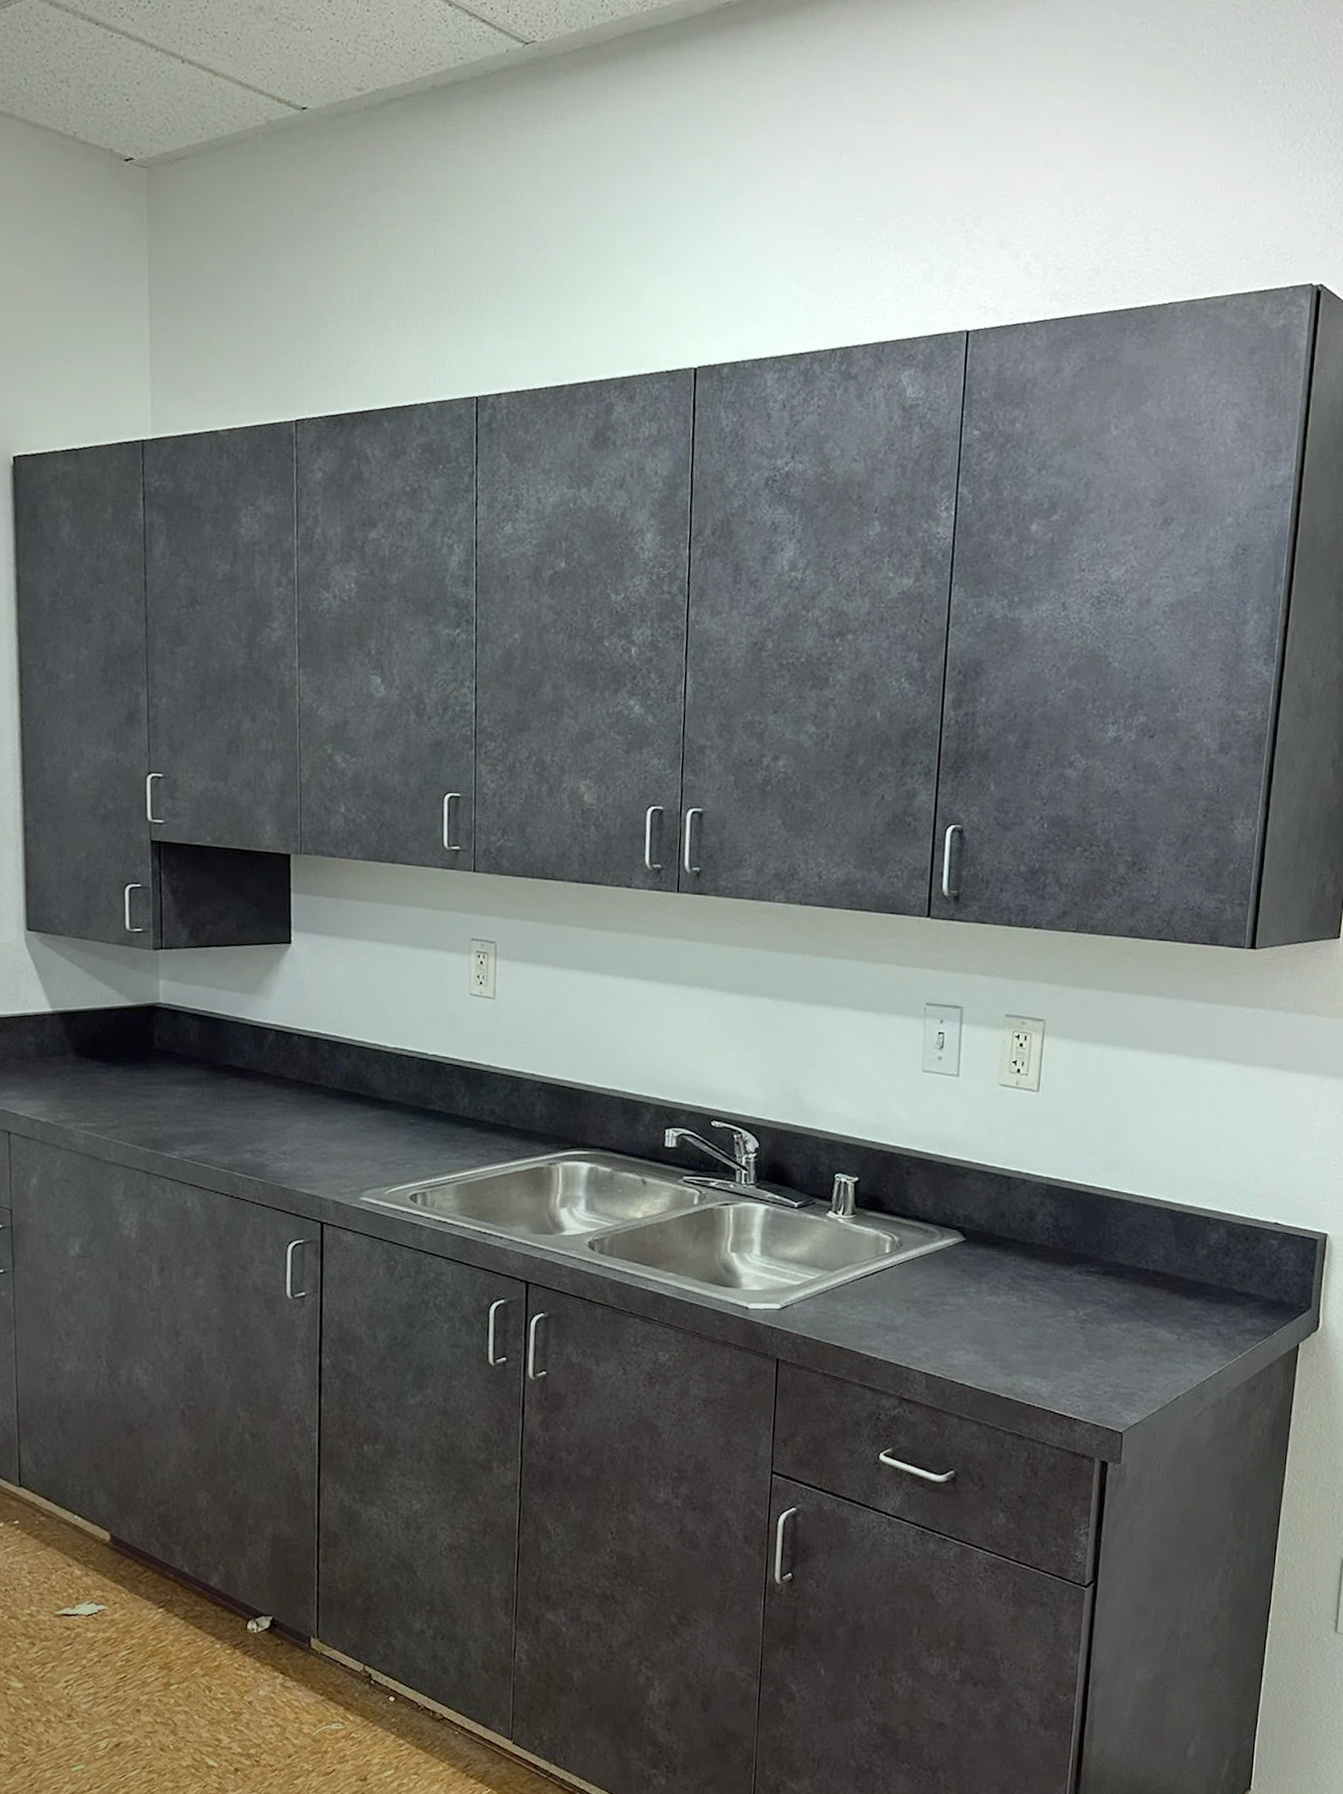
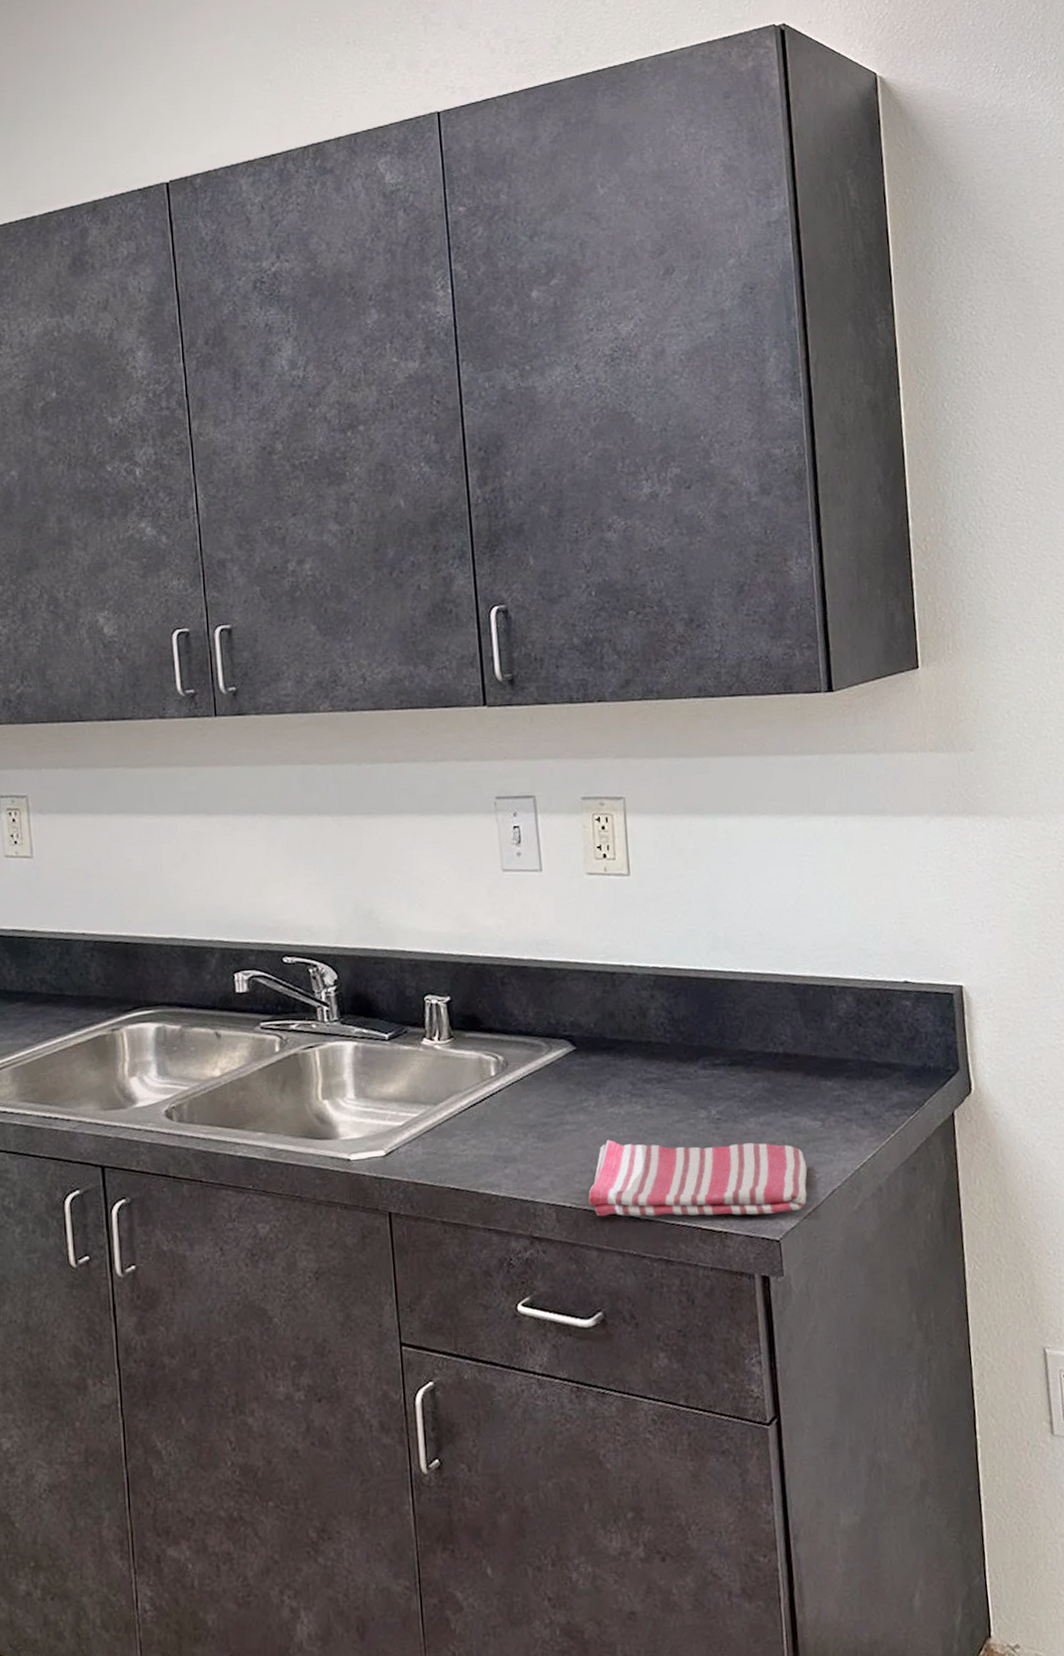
dish towel: none [957,1323,1158,1409] -> present [588,1139,808,1217]

